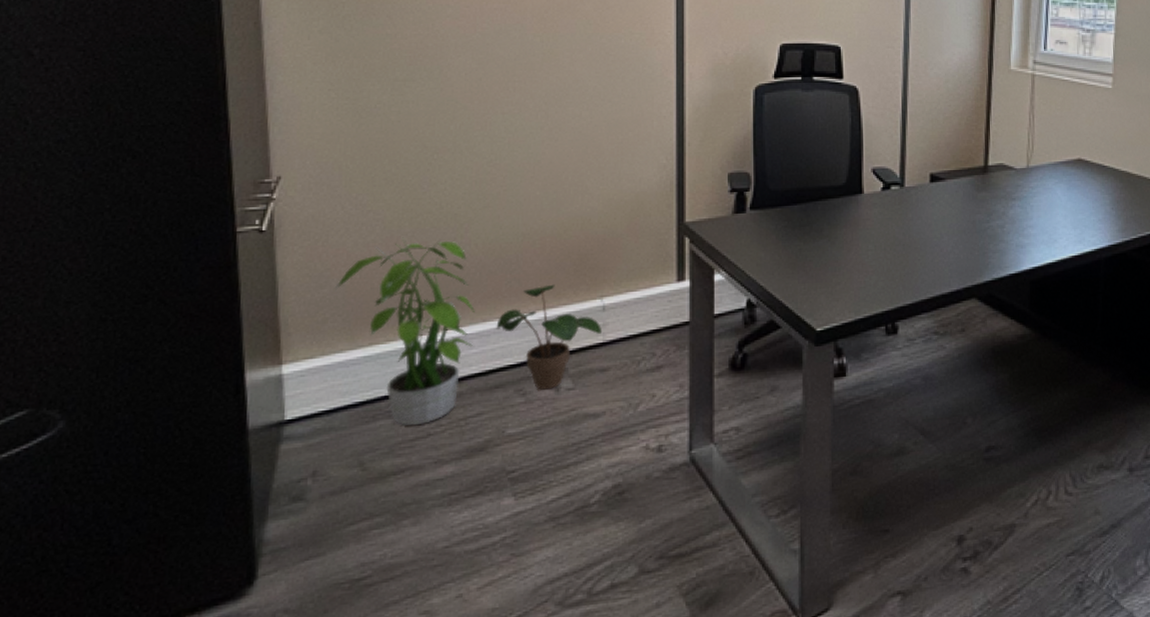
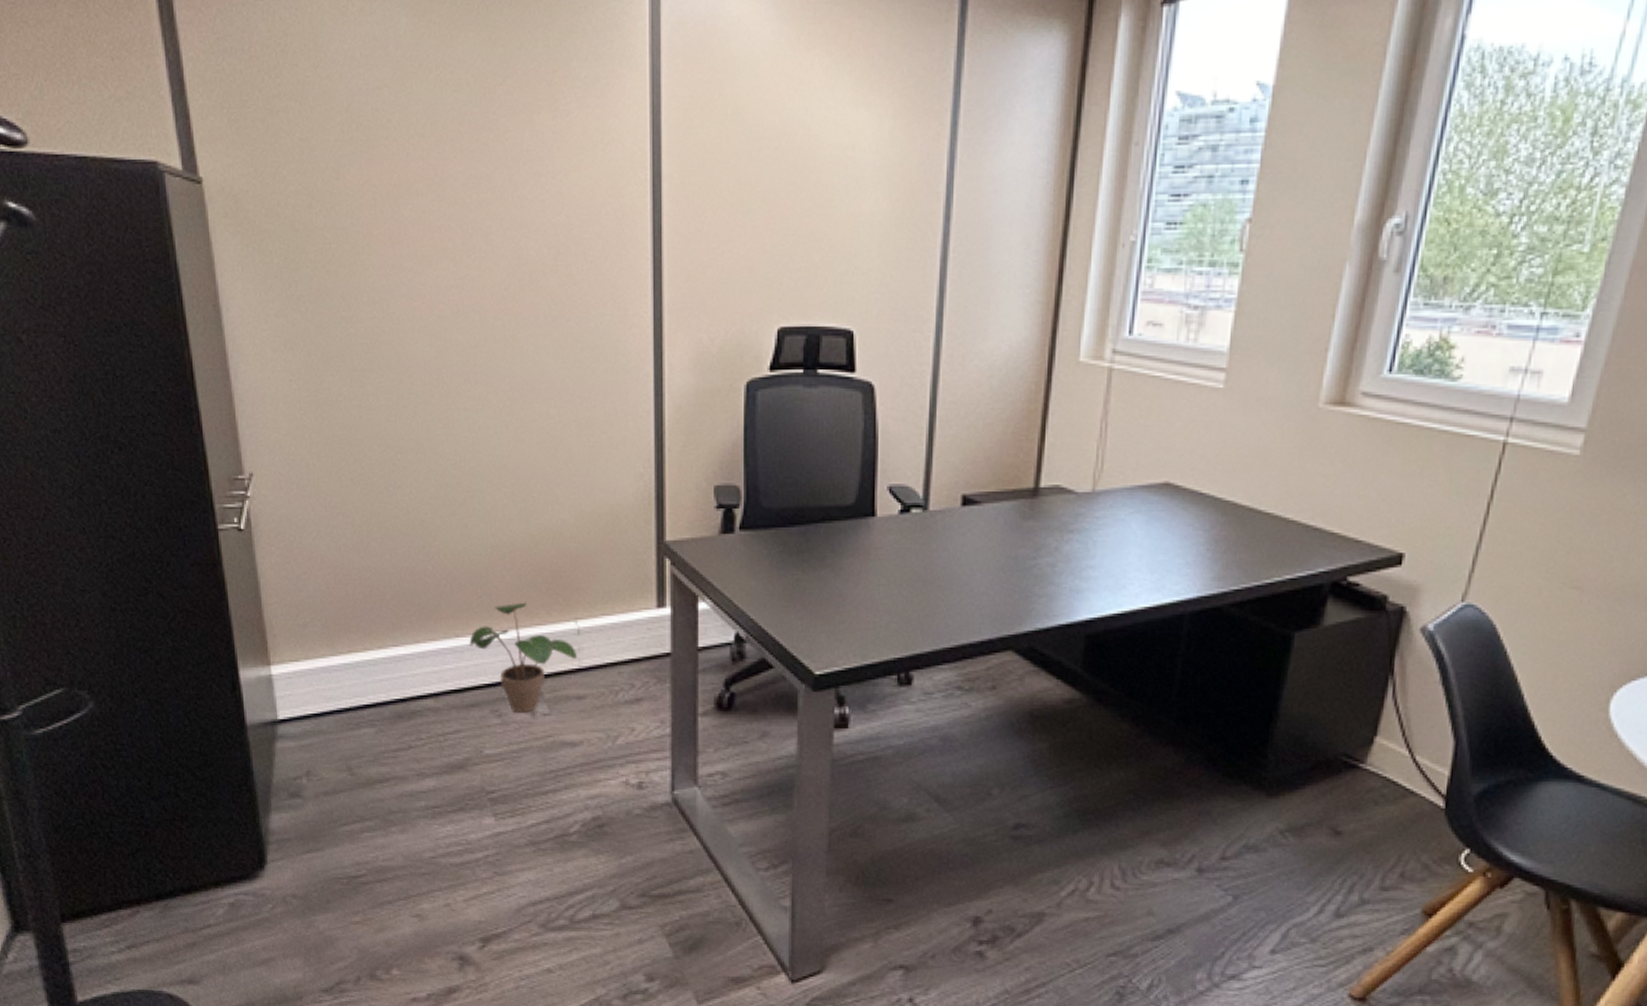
potted plant: present [334,237,475,426] -> none [311,543,447,737]

